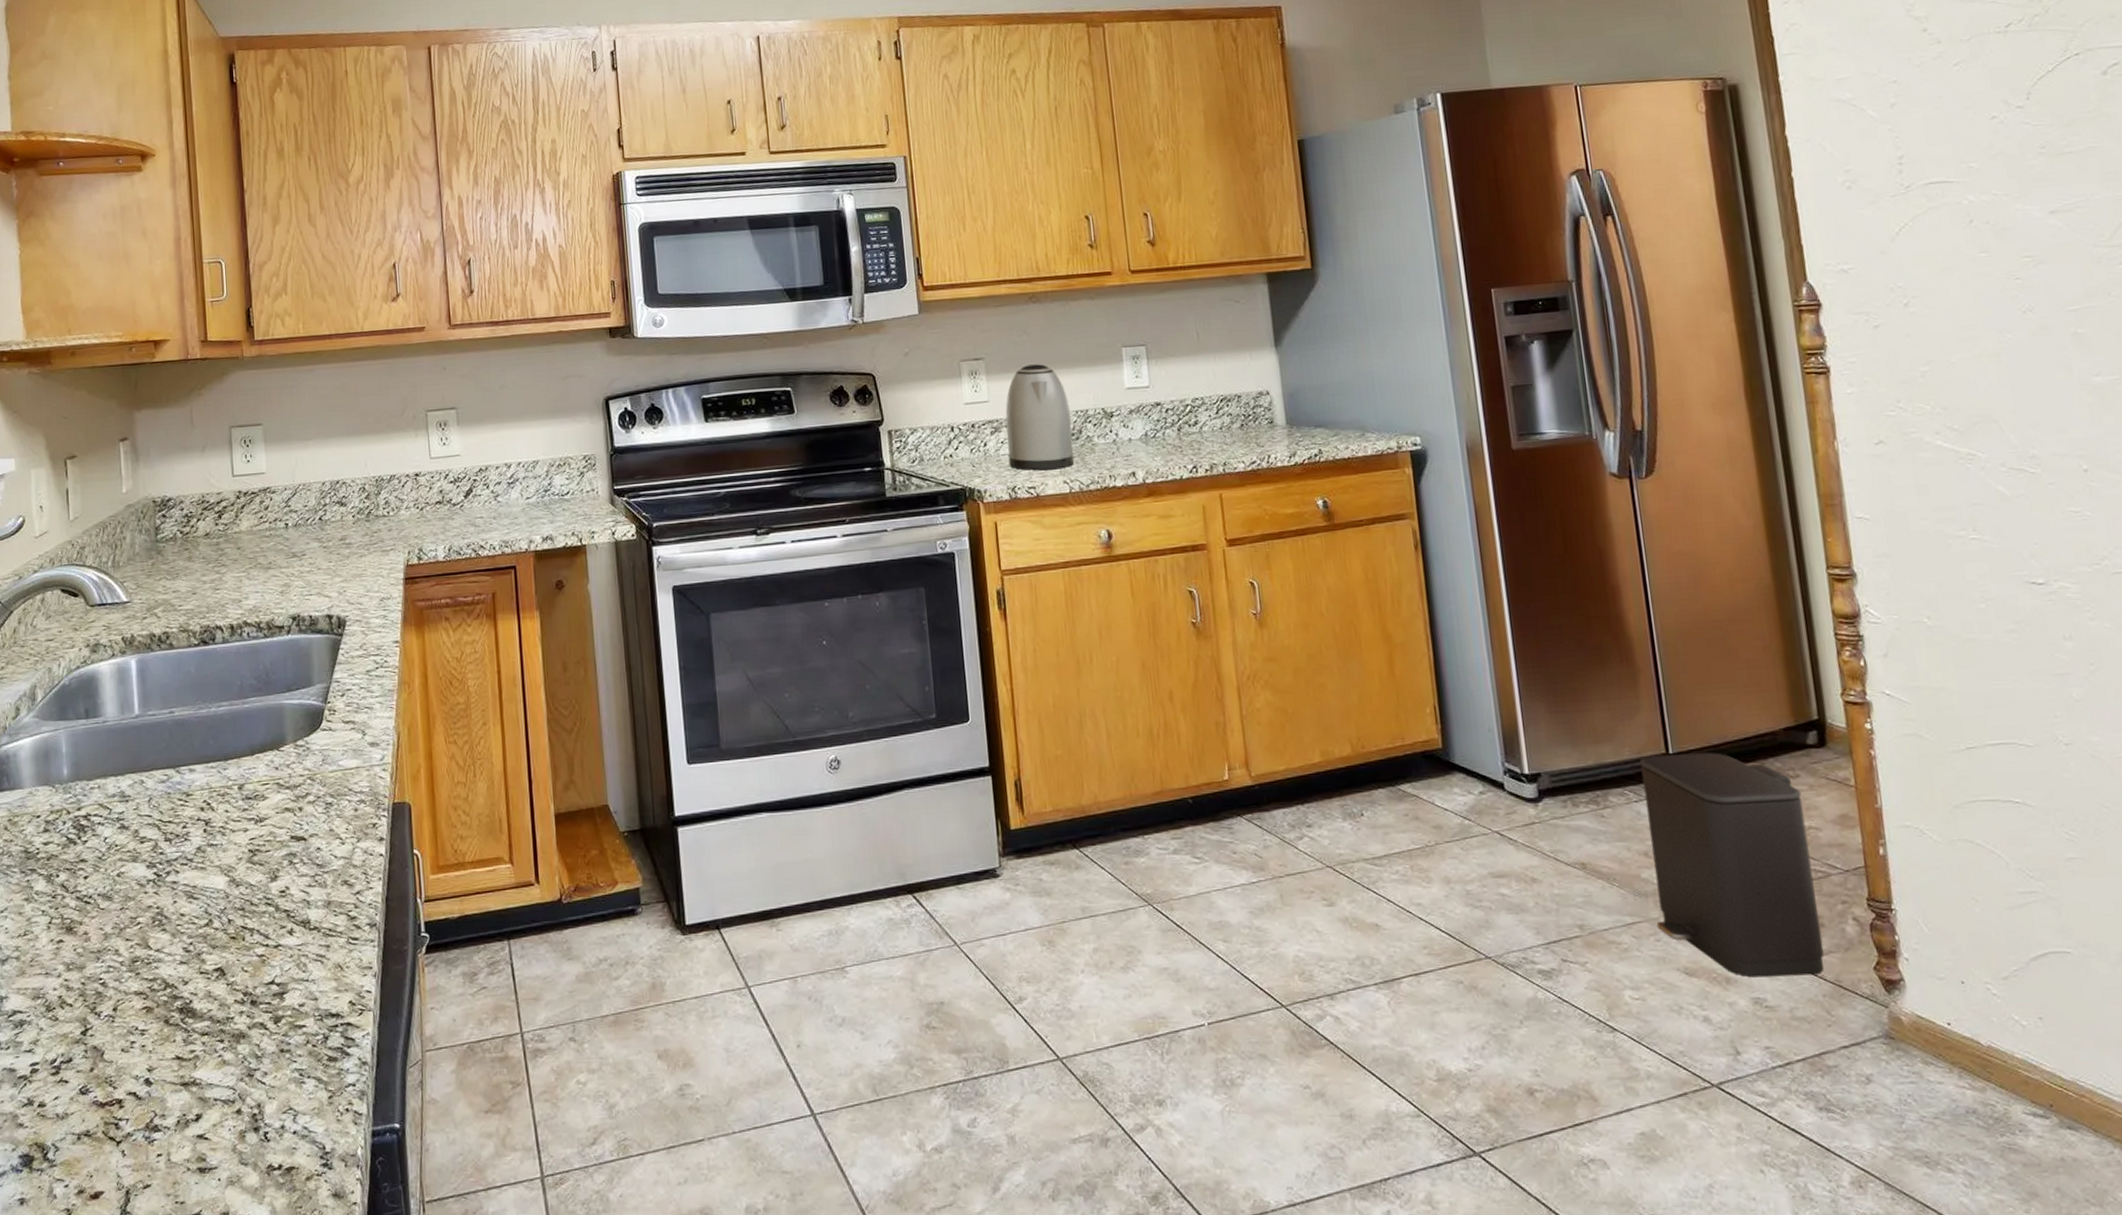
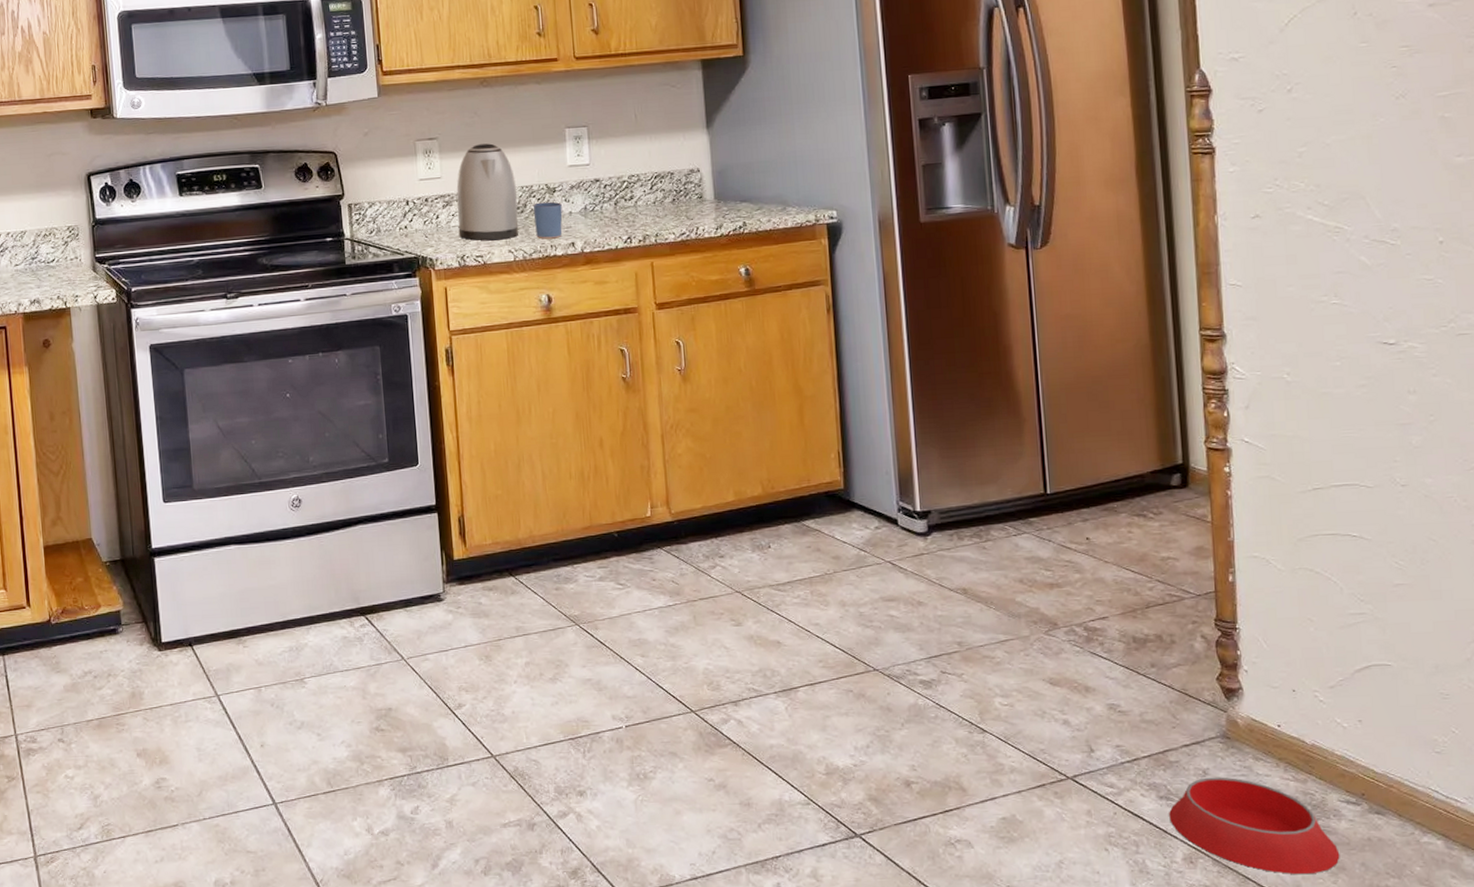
mug: none [1088,427,1122,469] -> present [532,201,563,240]
pedal bin: present [1640,752,1825,977] -> none [1020,493,1174,686]
pet bowl: none [1831,1084,2031,1201] -> present [1169,777,1340,874]

